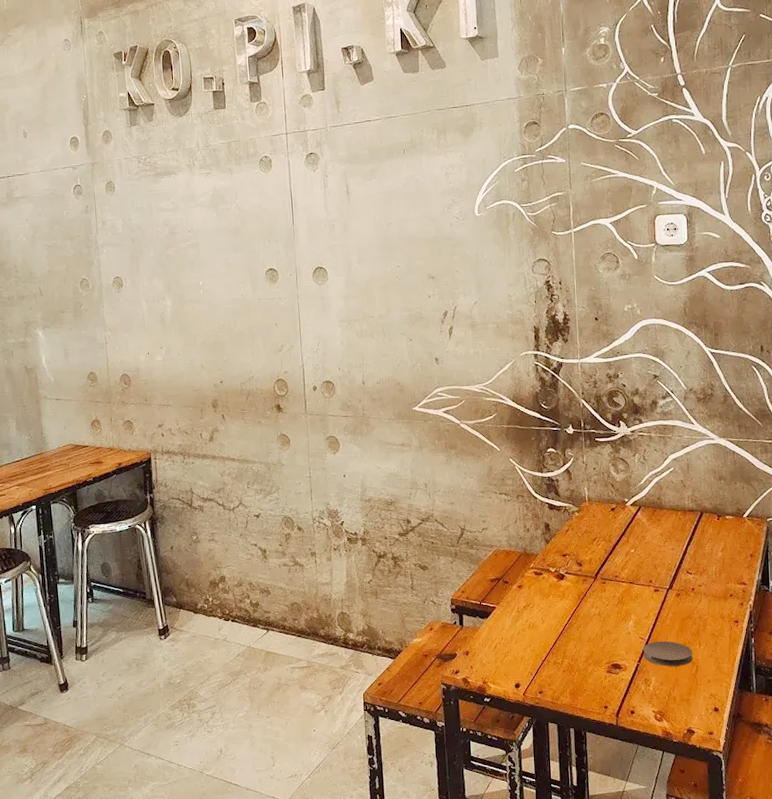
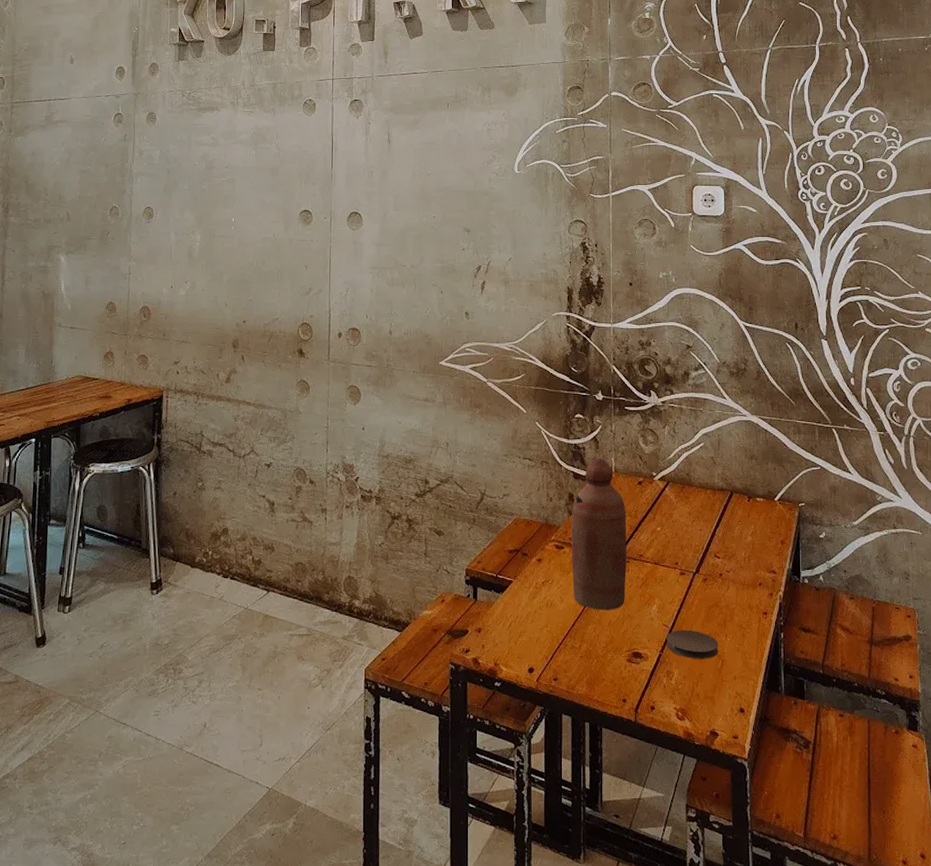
bottle: none [548,488,603,628] -> present [571,458,626,610]

